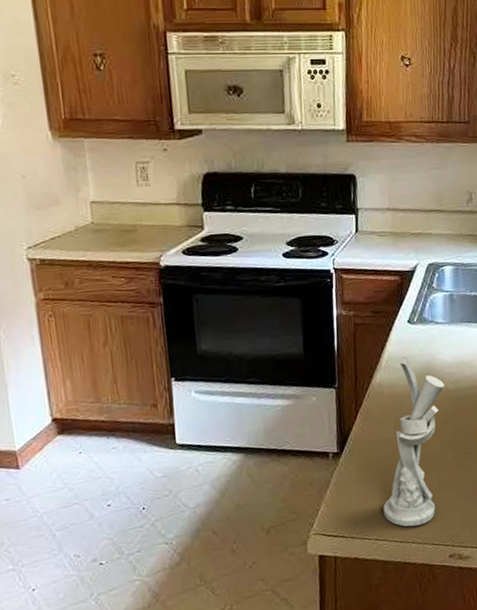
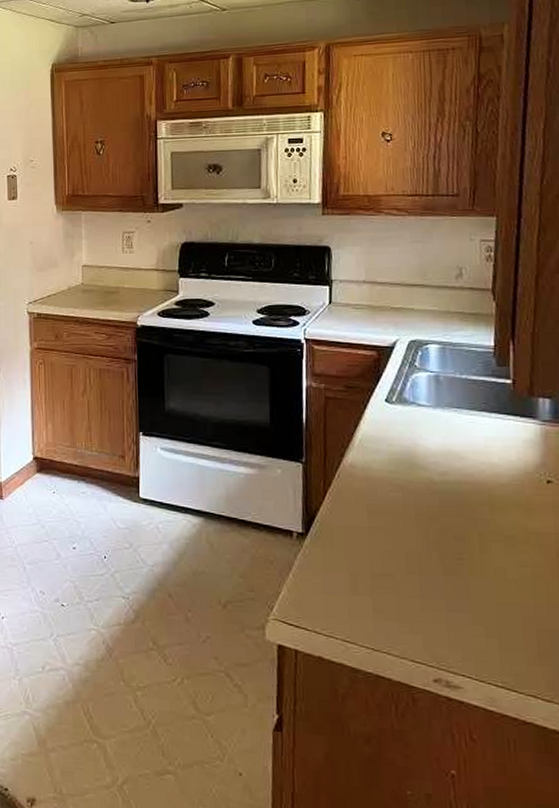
utensil holder: present [383,356,445,527] -> none [352,438,429,635]

